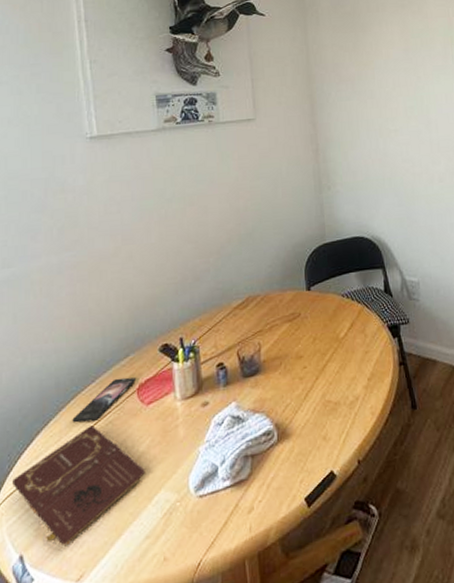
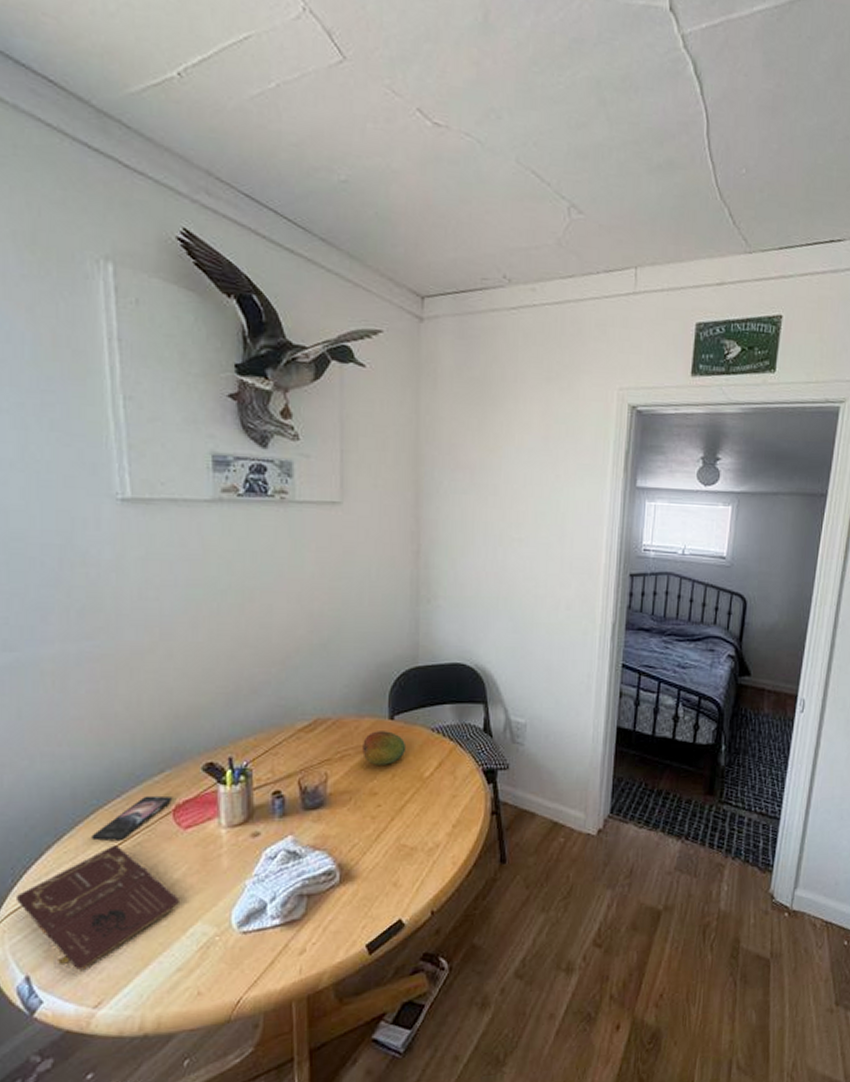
fruit: none [287,300,323,332] -> present [362,731,407,765]

